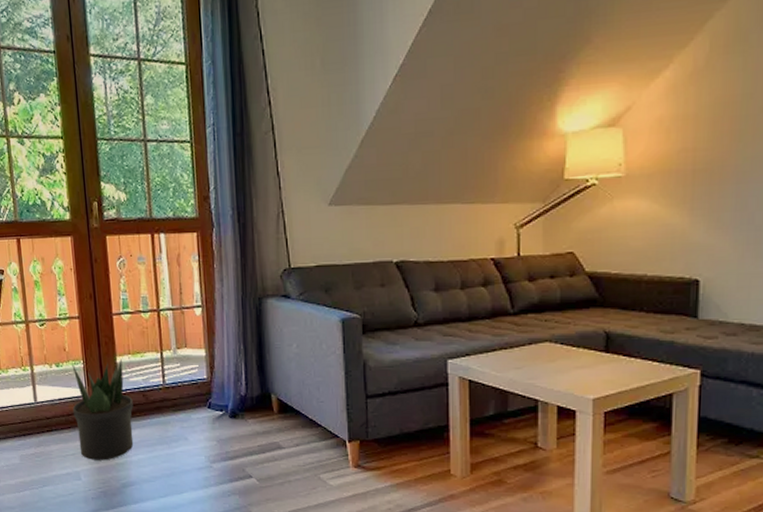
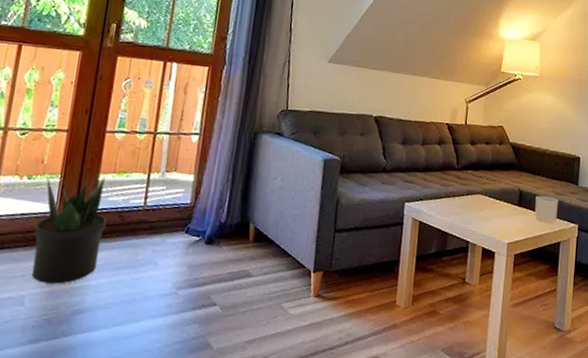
mug: none [630,336,667,372] -> present [534,195,558,224]

